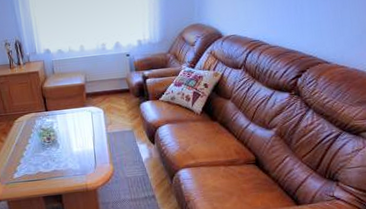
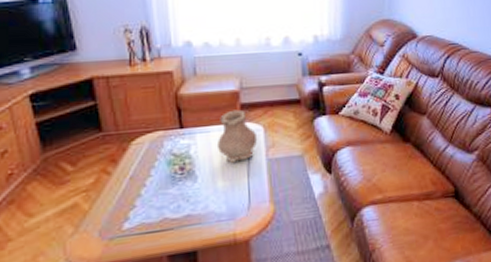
vase: none [71,97,100,135] -> present [218,109,258,163]

